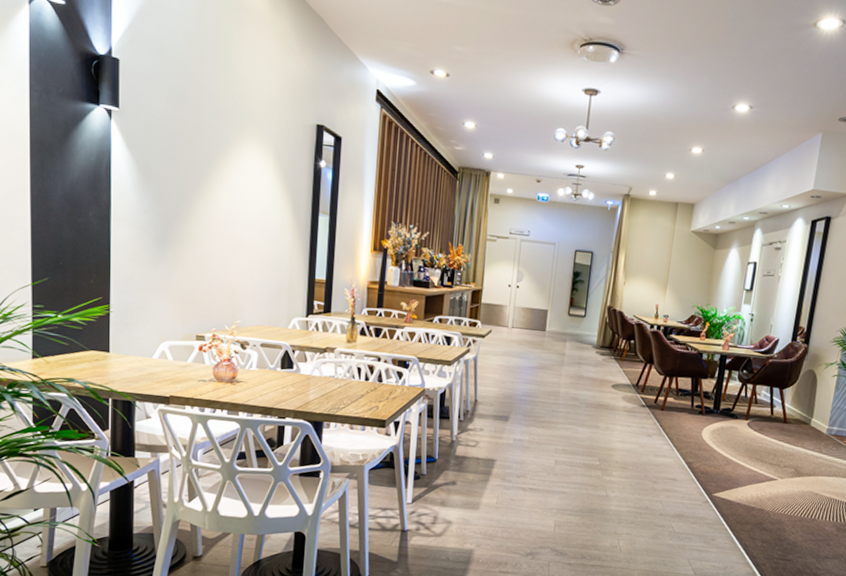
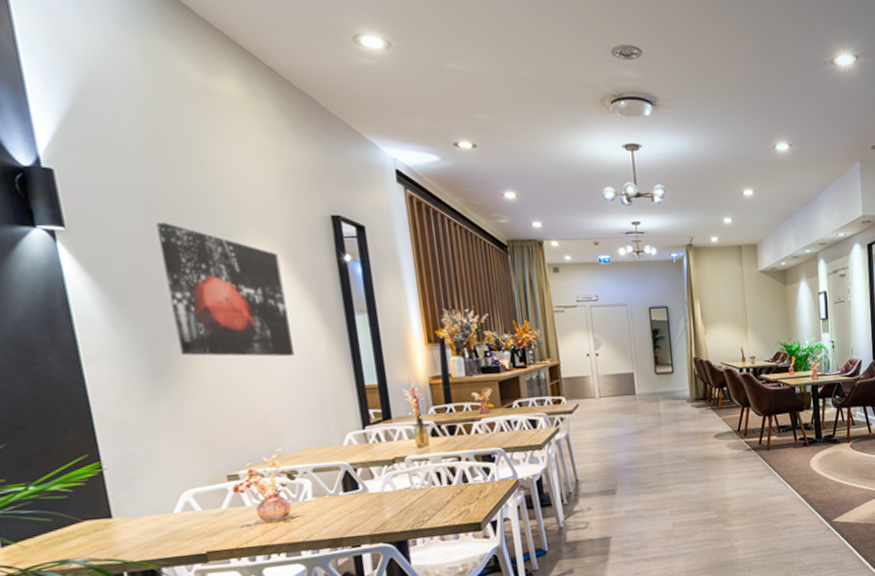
wall art: none [181,113,269,244] -> present [156,223,294,357]

